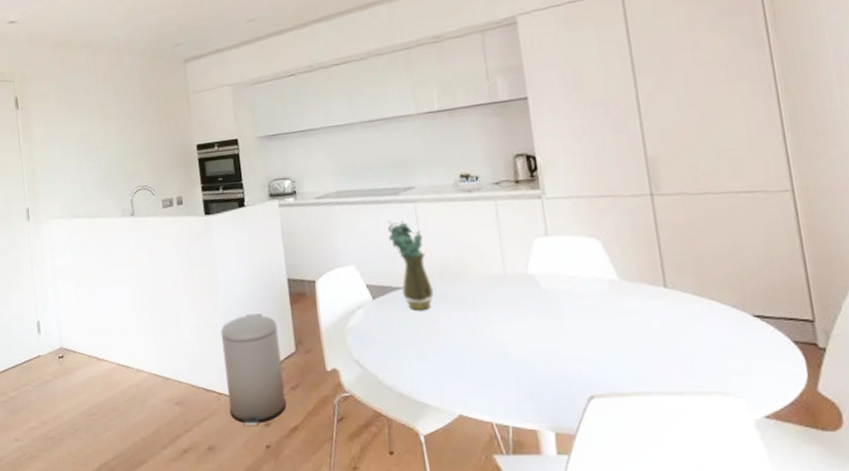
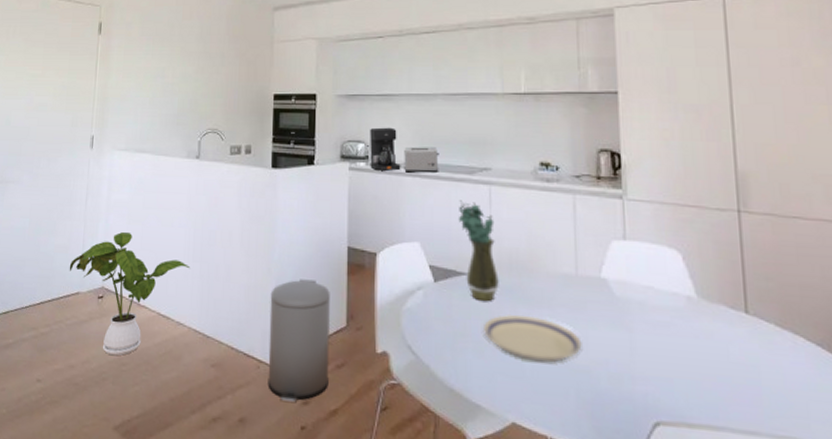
house plant: none [26,293,142,408] -> present [69,231,191,356]
coffee maker: none [294,161,327,205] -> present [370,127,400,172]
toaster: none [329,174,364,202] -> present [404,146,439,174]
plate: none [423,318,516,358] -> present [484,314,582,363]

